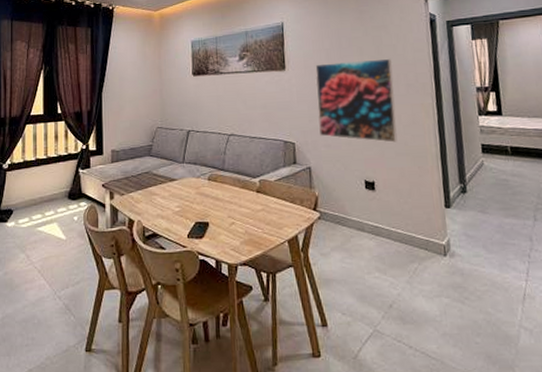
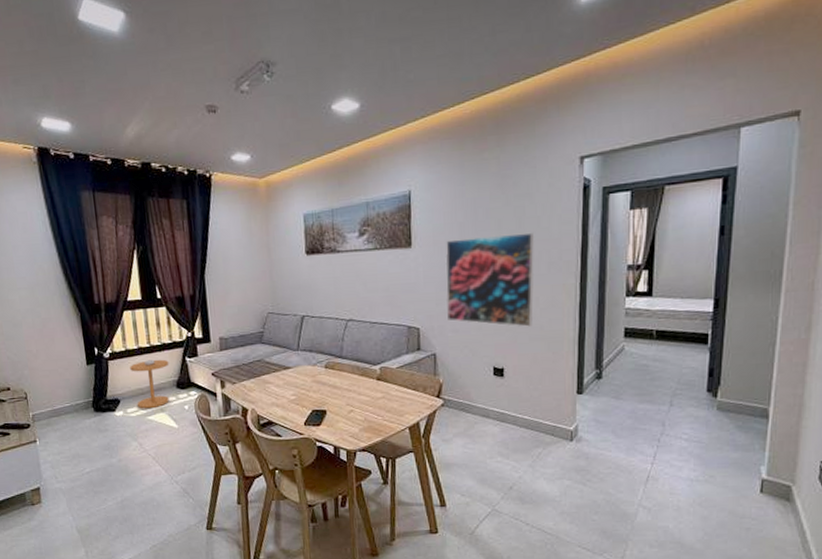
side table: none [26,170,63,220] -> present [130,359,169,409]

